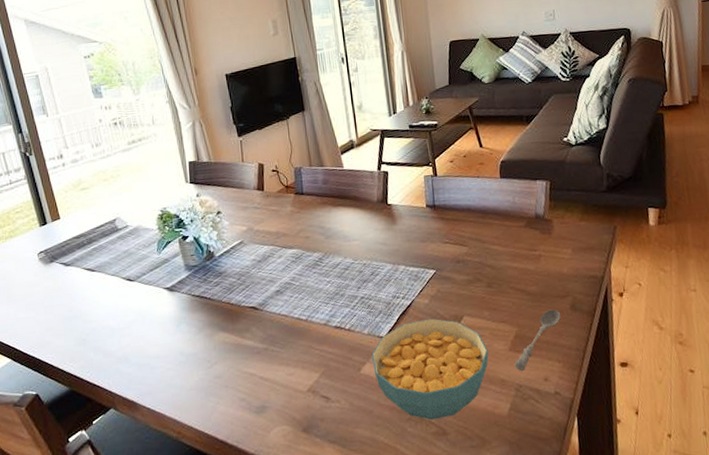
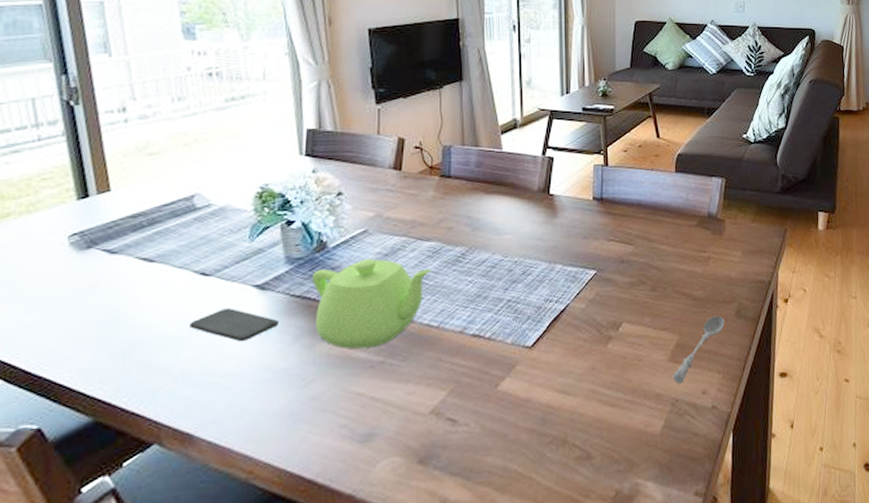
smartphone: none [124,305,187,332] -> present [189,307,280,342]
teapot: none [205,265,296,338] -> present [311,259,431,350]
cereal bowl: present [371,318,489,420] -> none [512,325,646,443]

